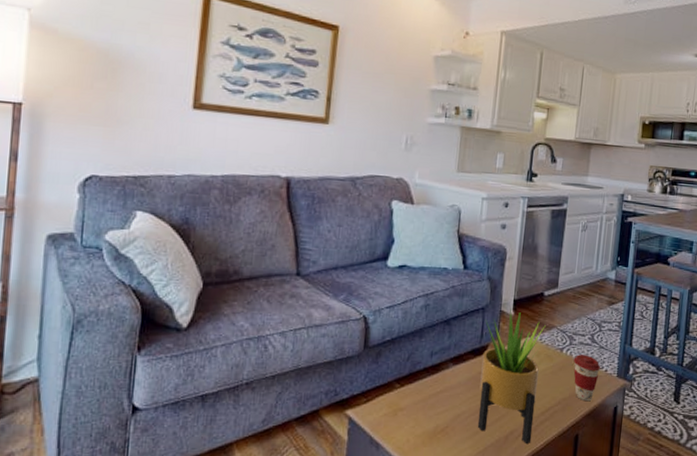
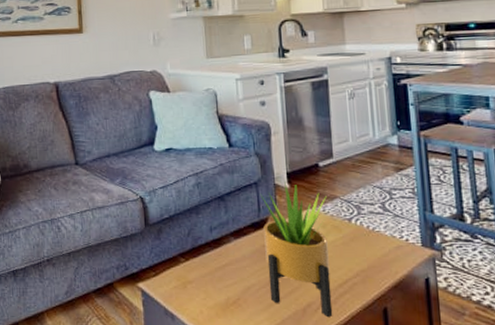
coffee cup: present [573,354,601,402] -> none [365,224,400,273]

